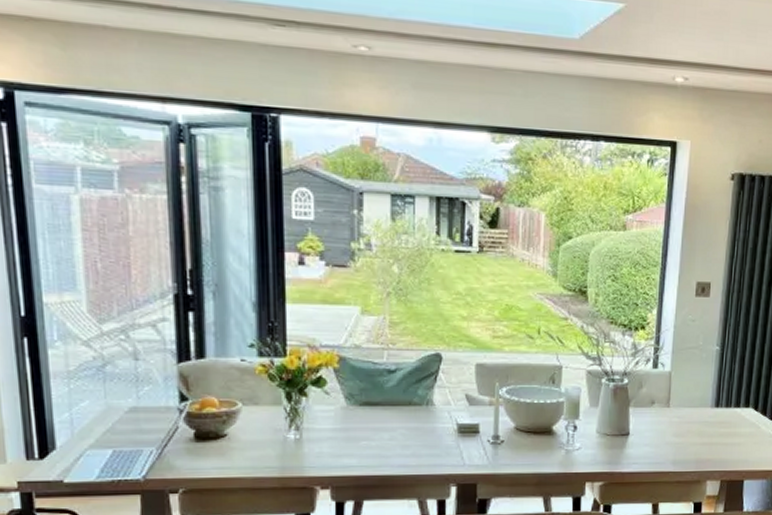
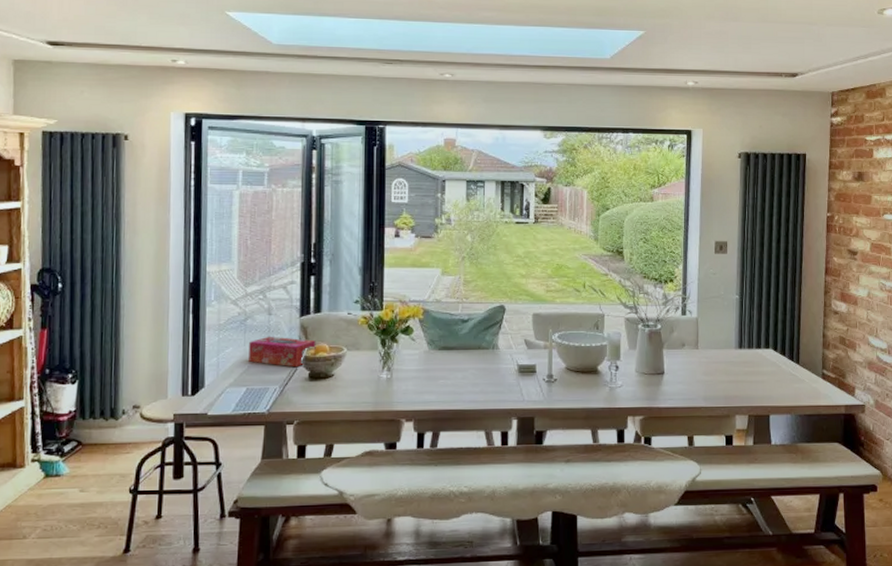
tissue box: none [111,386,201,426] -> present [249,336,316,368]

